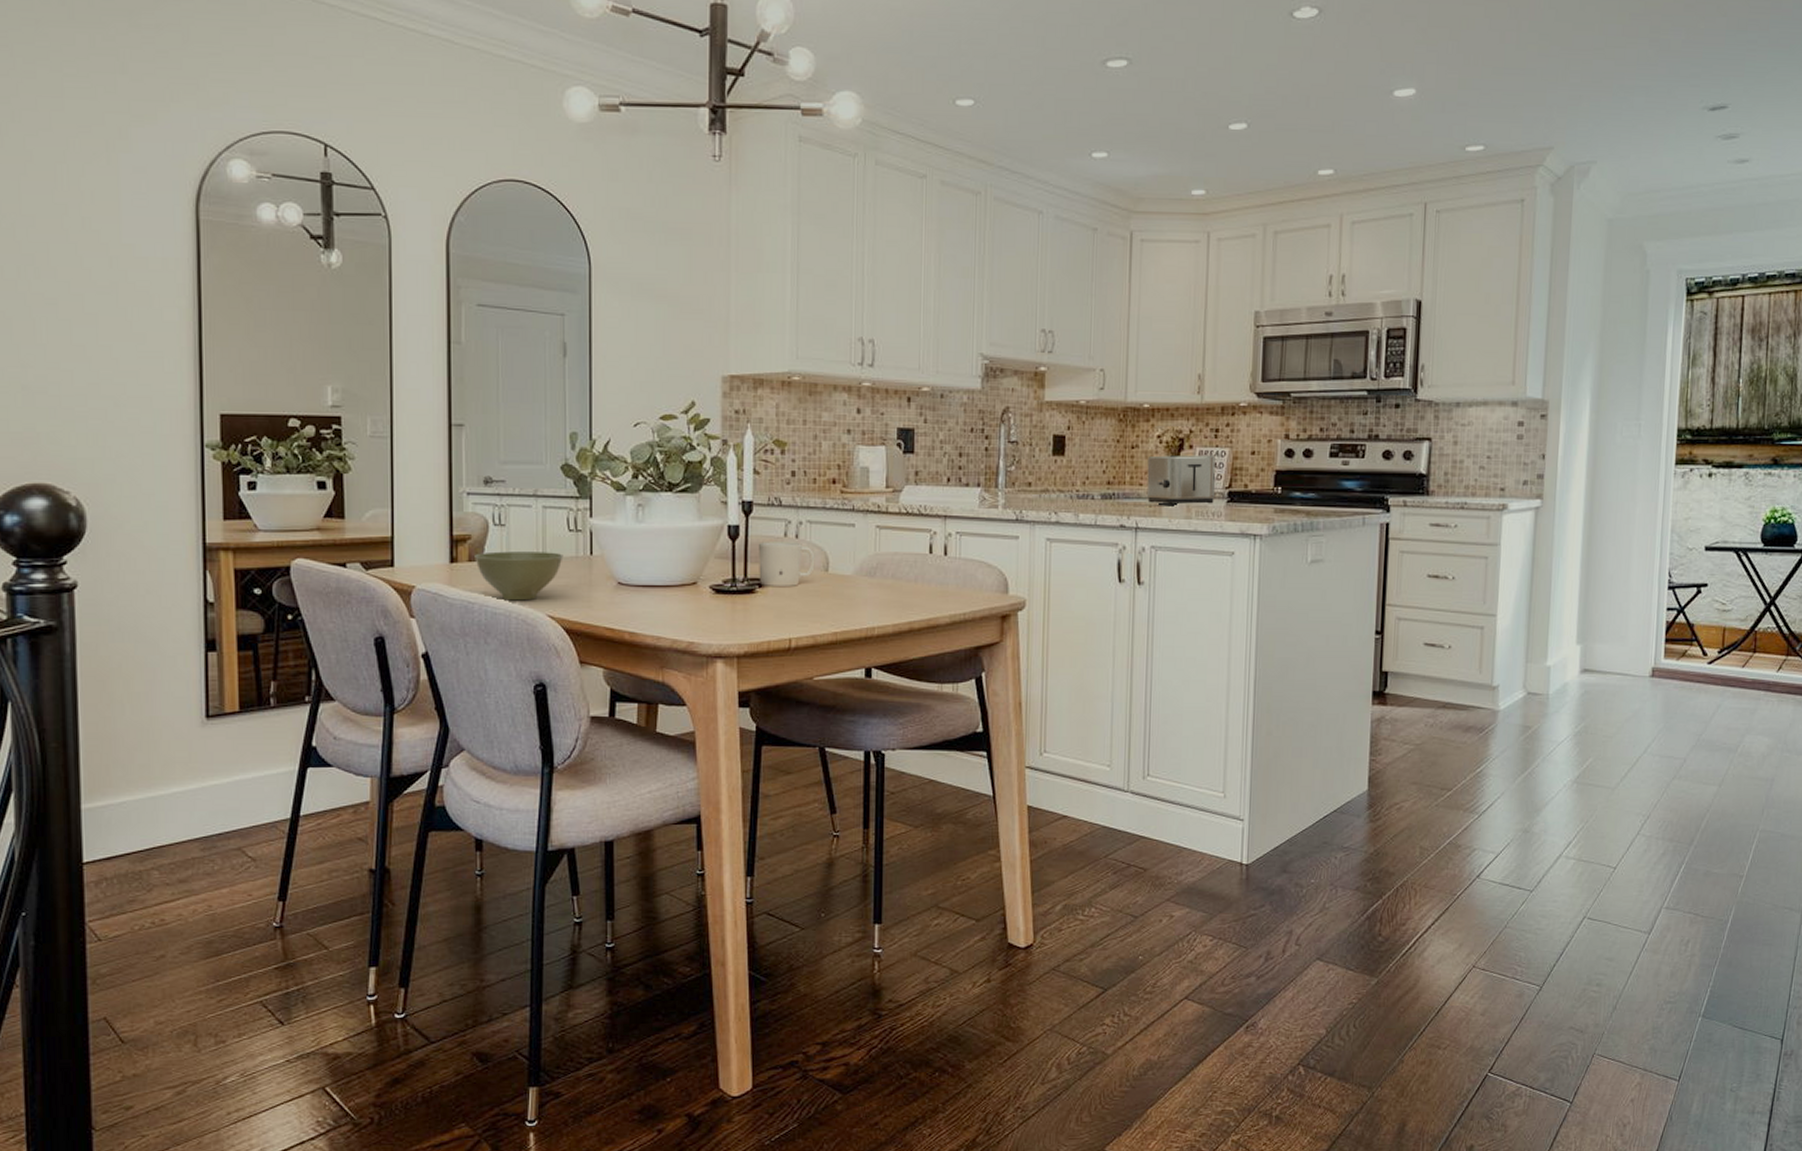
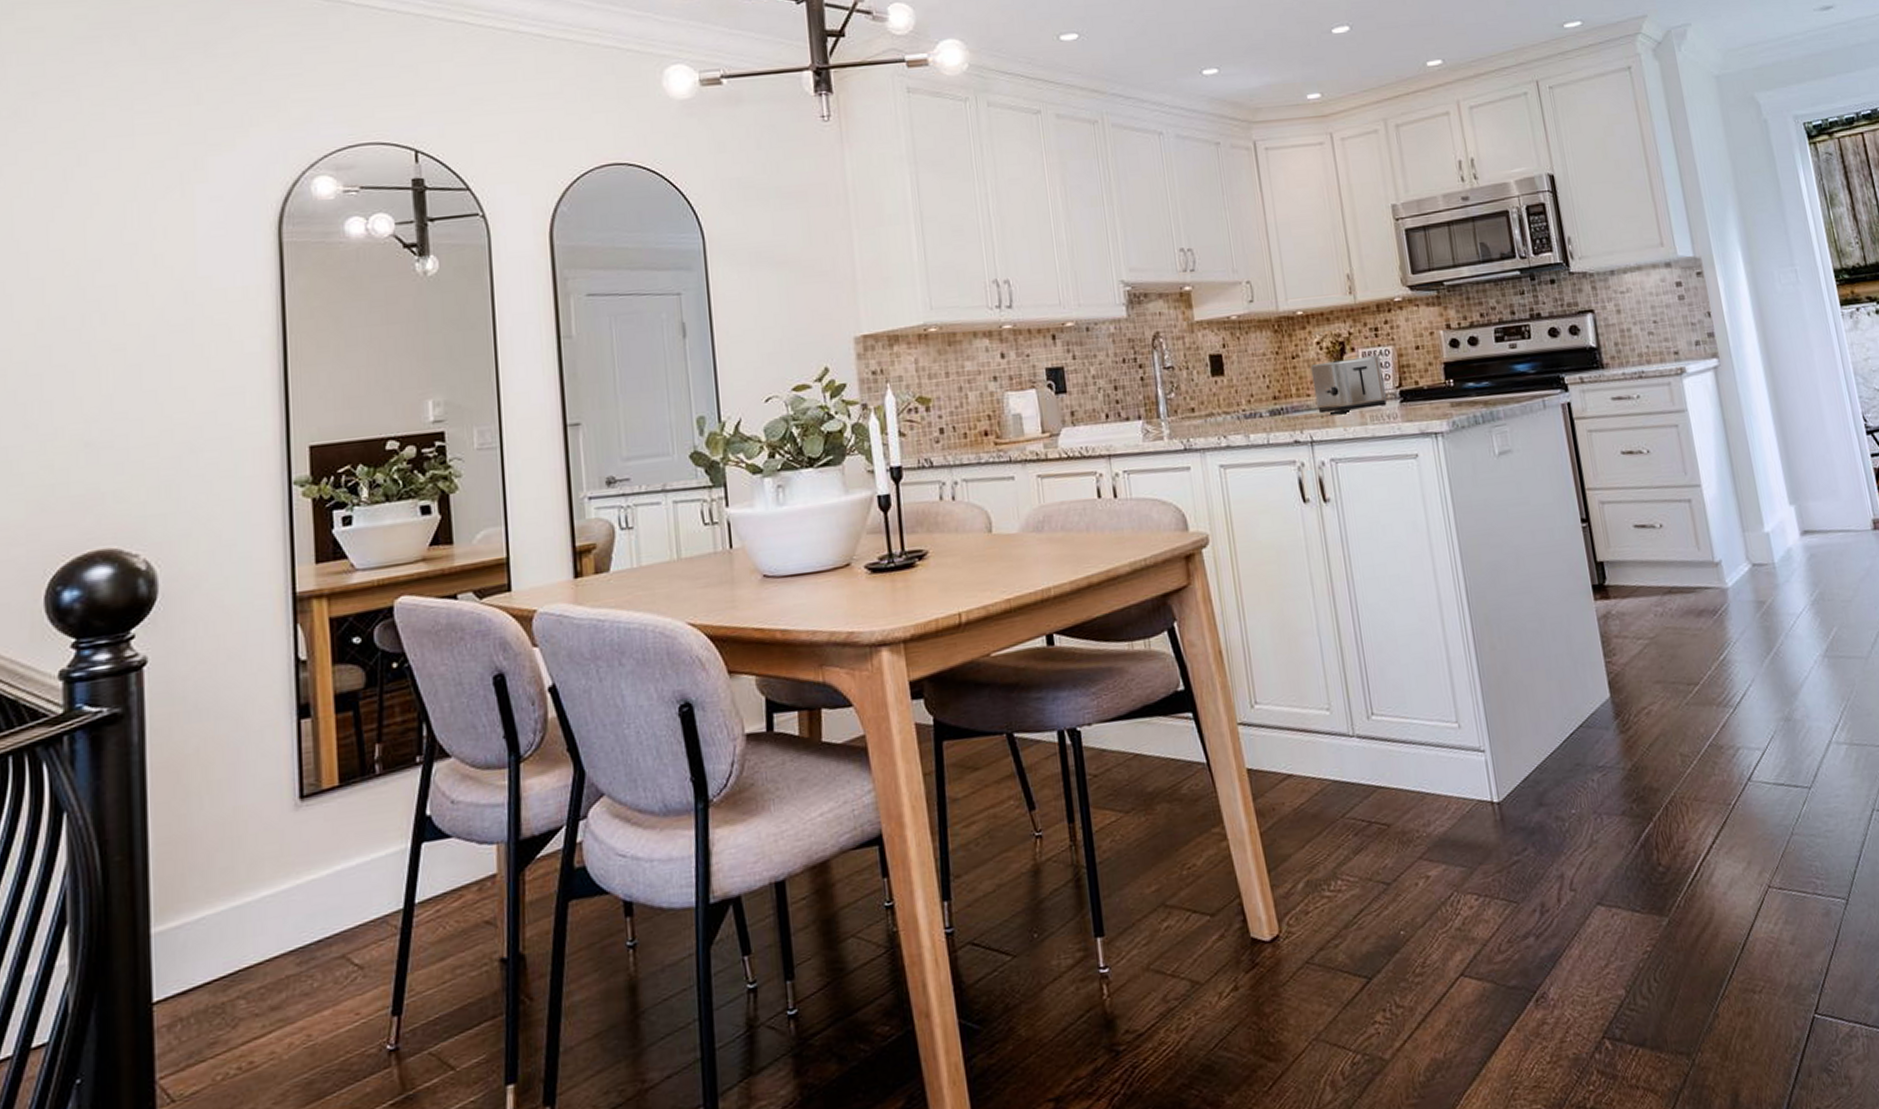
bowl: present [475,551,563,601] -> none [601,550,701,613]
mug: present [759,542,815,588] -> none [913,504,977,559]

